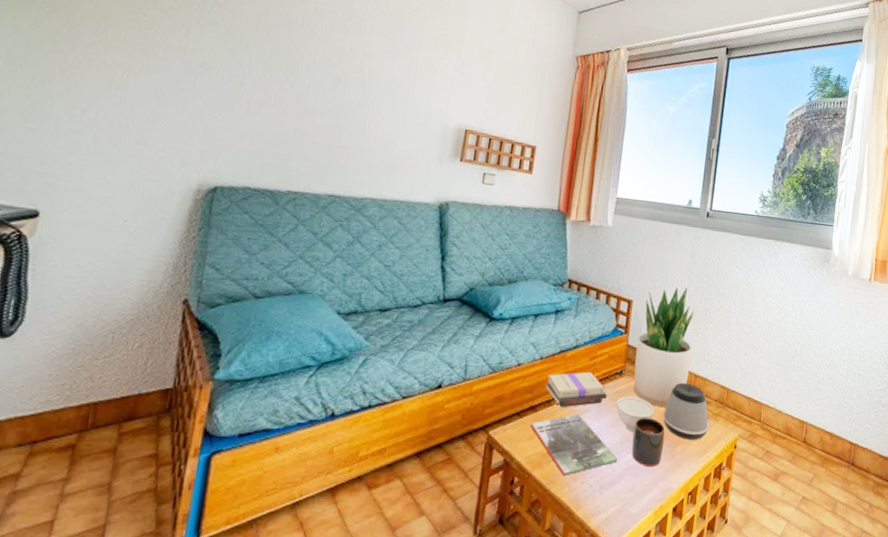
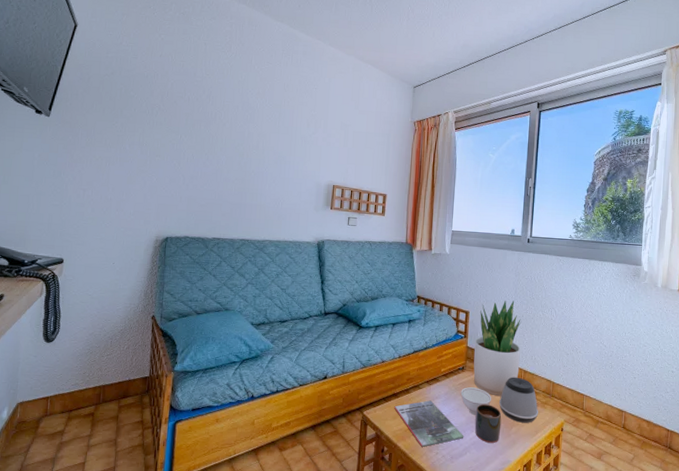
books: present [546,371,607,407] -> none [404,367,452,395]

